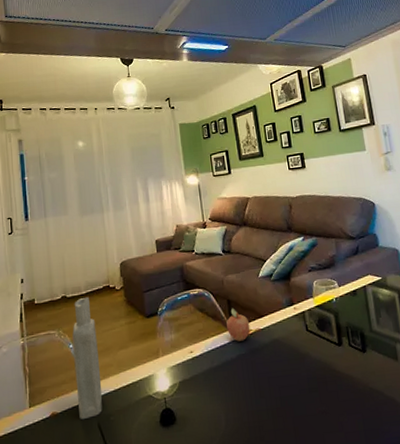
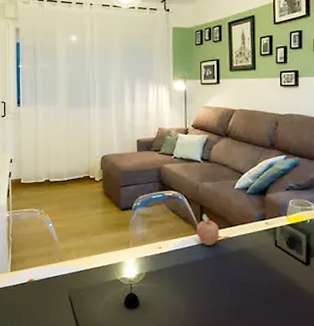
bottle: present [72,297,103,420] -> none [52,183,75,290]

